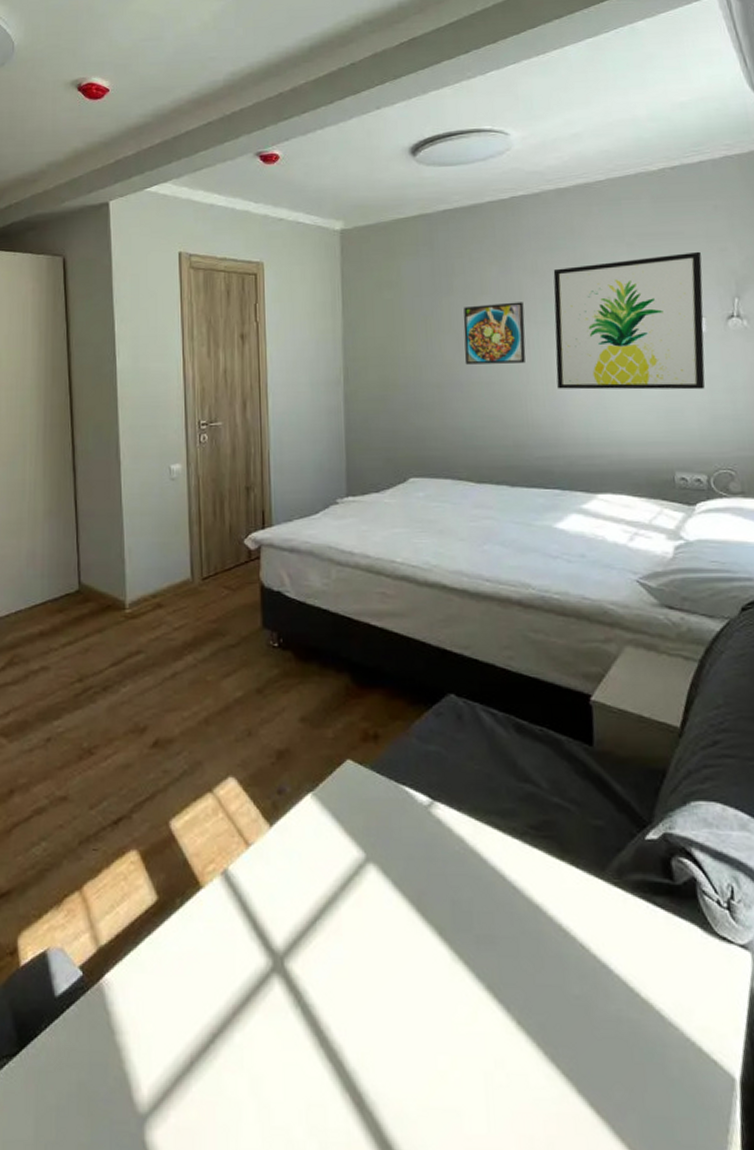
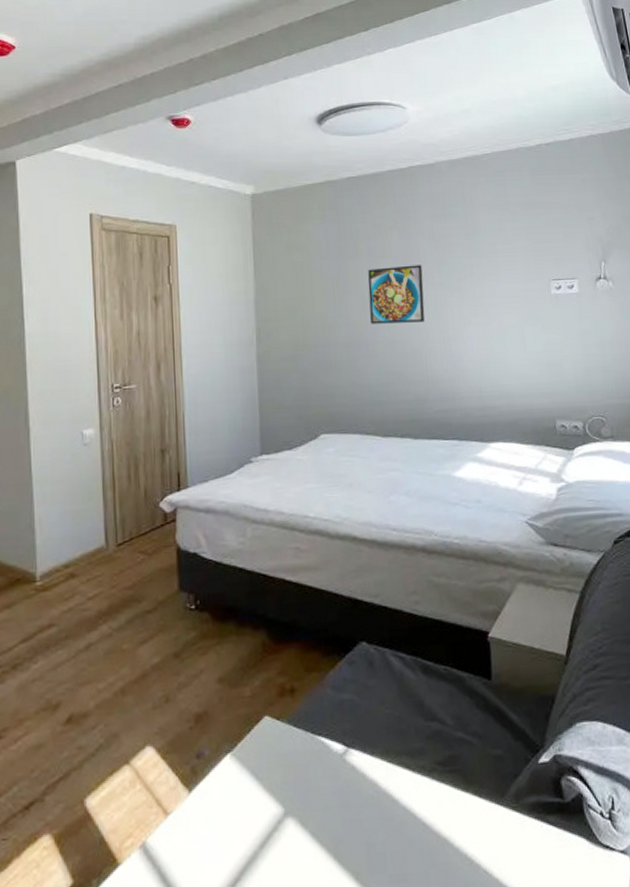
wall art: present [553,251,706,390] -> none [447,219,579,346]

